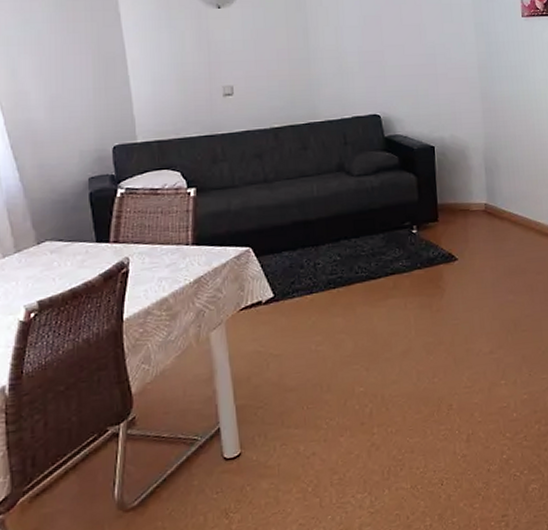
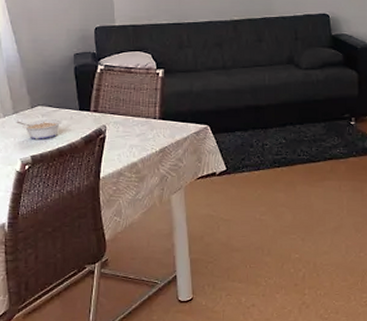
legume: none [18,255,75,281] -> present [16,119,61,139]

